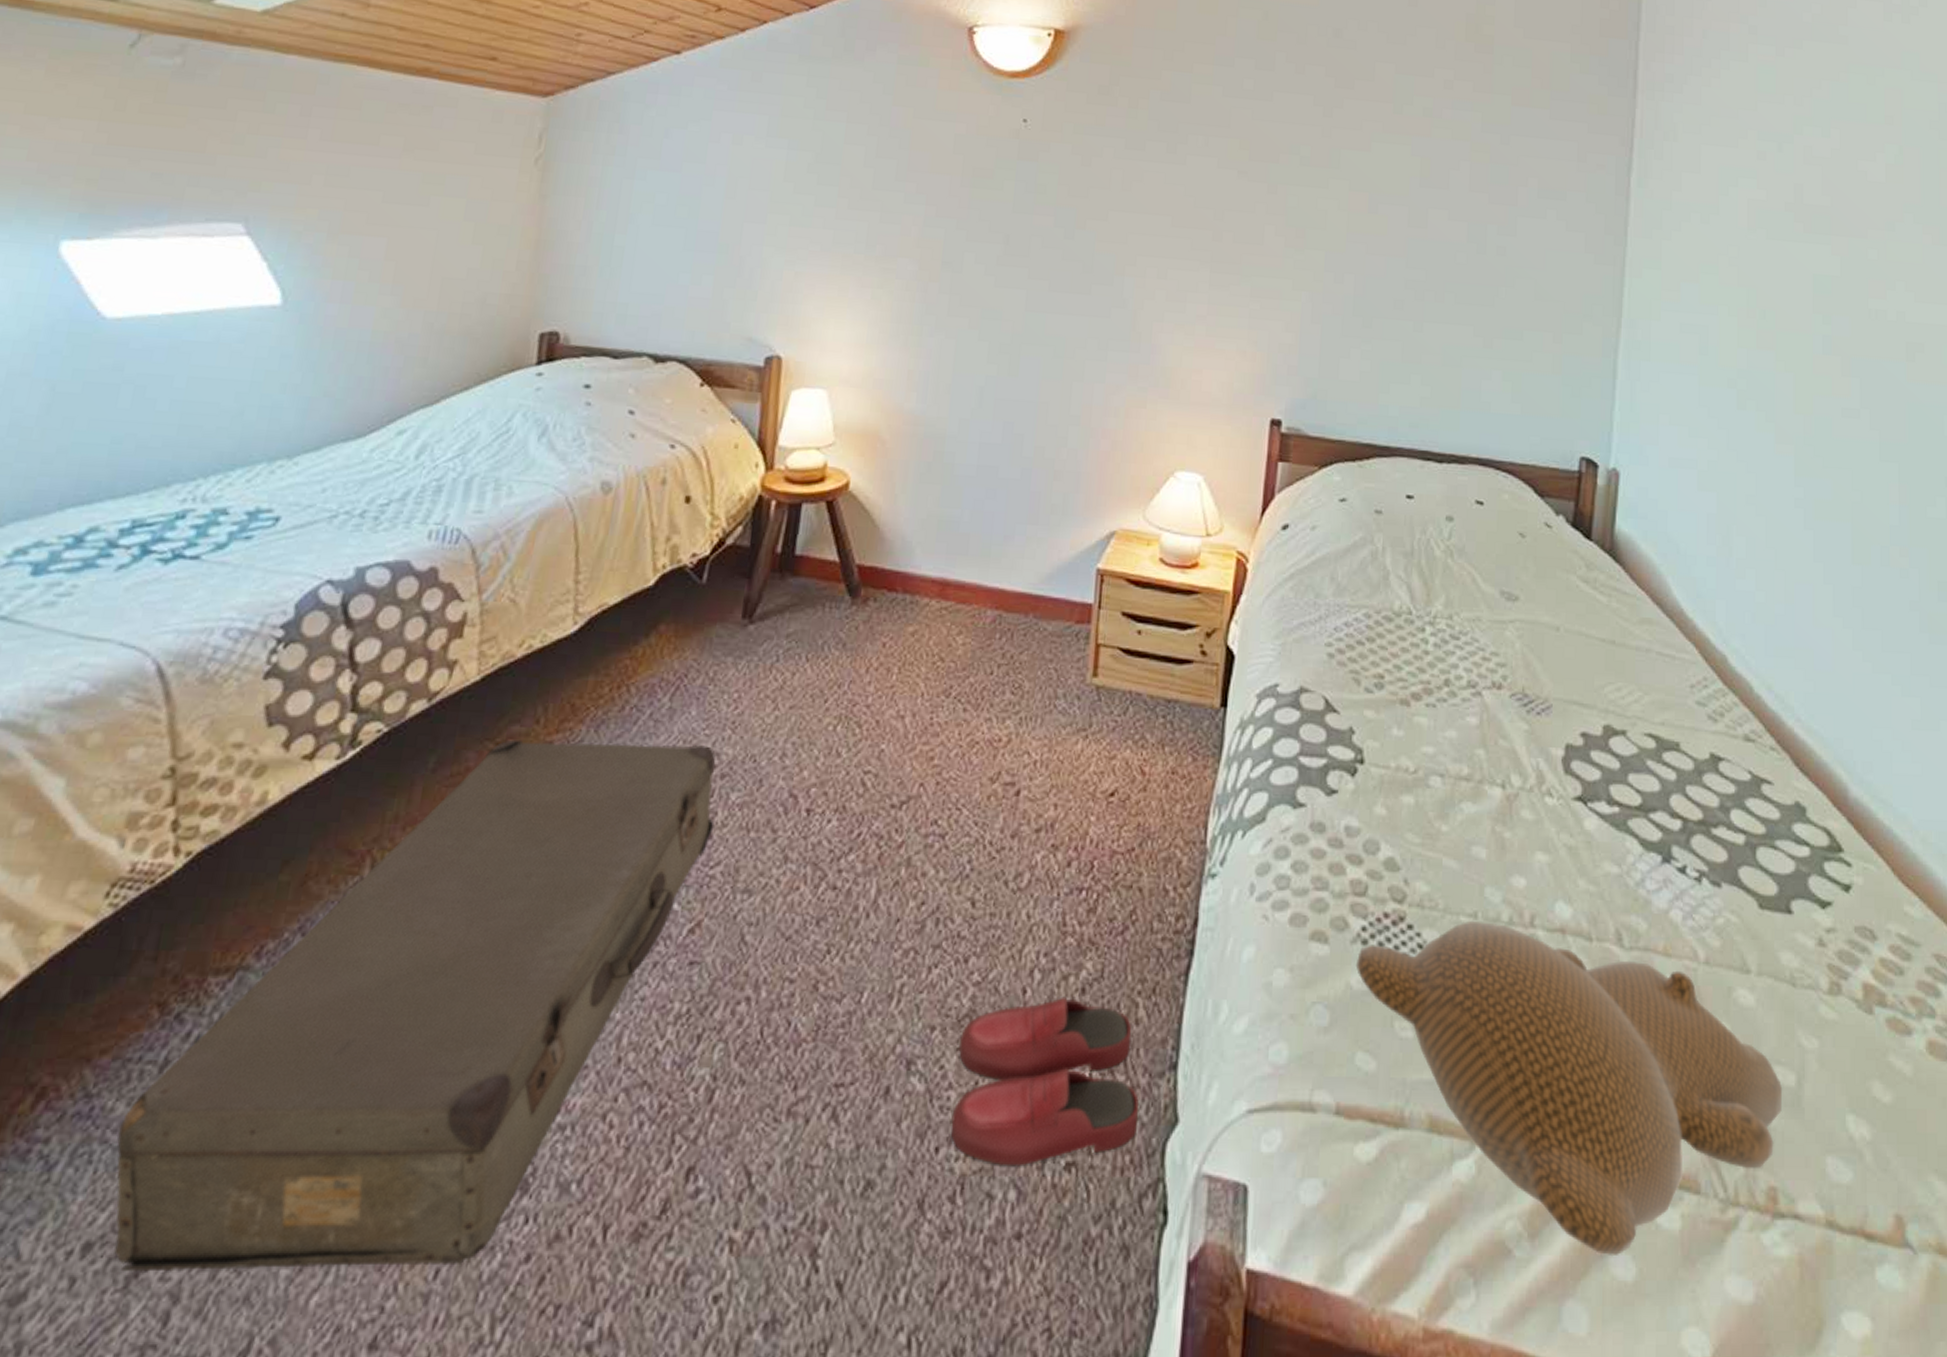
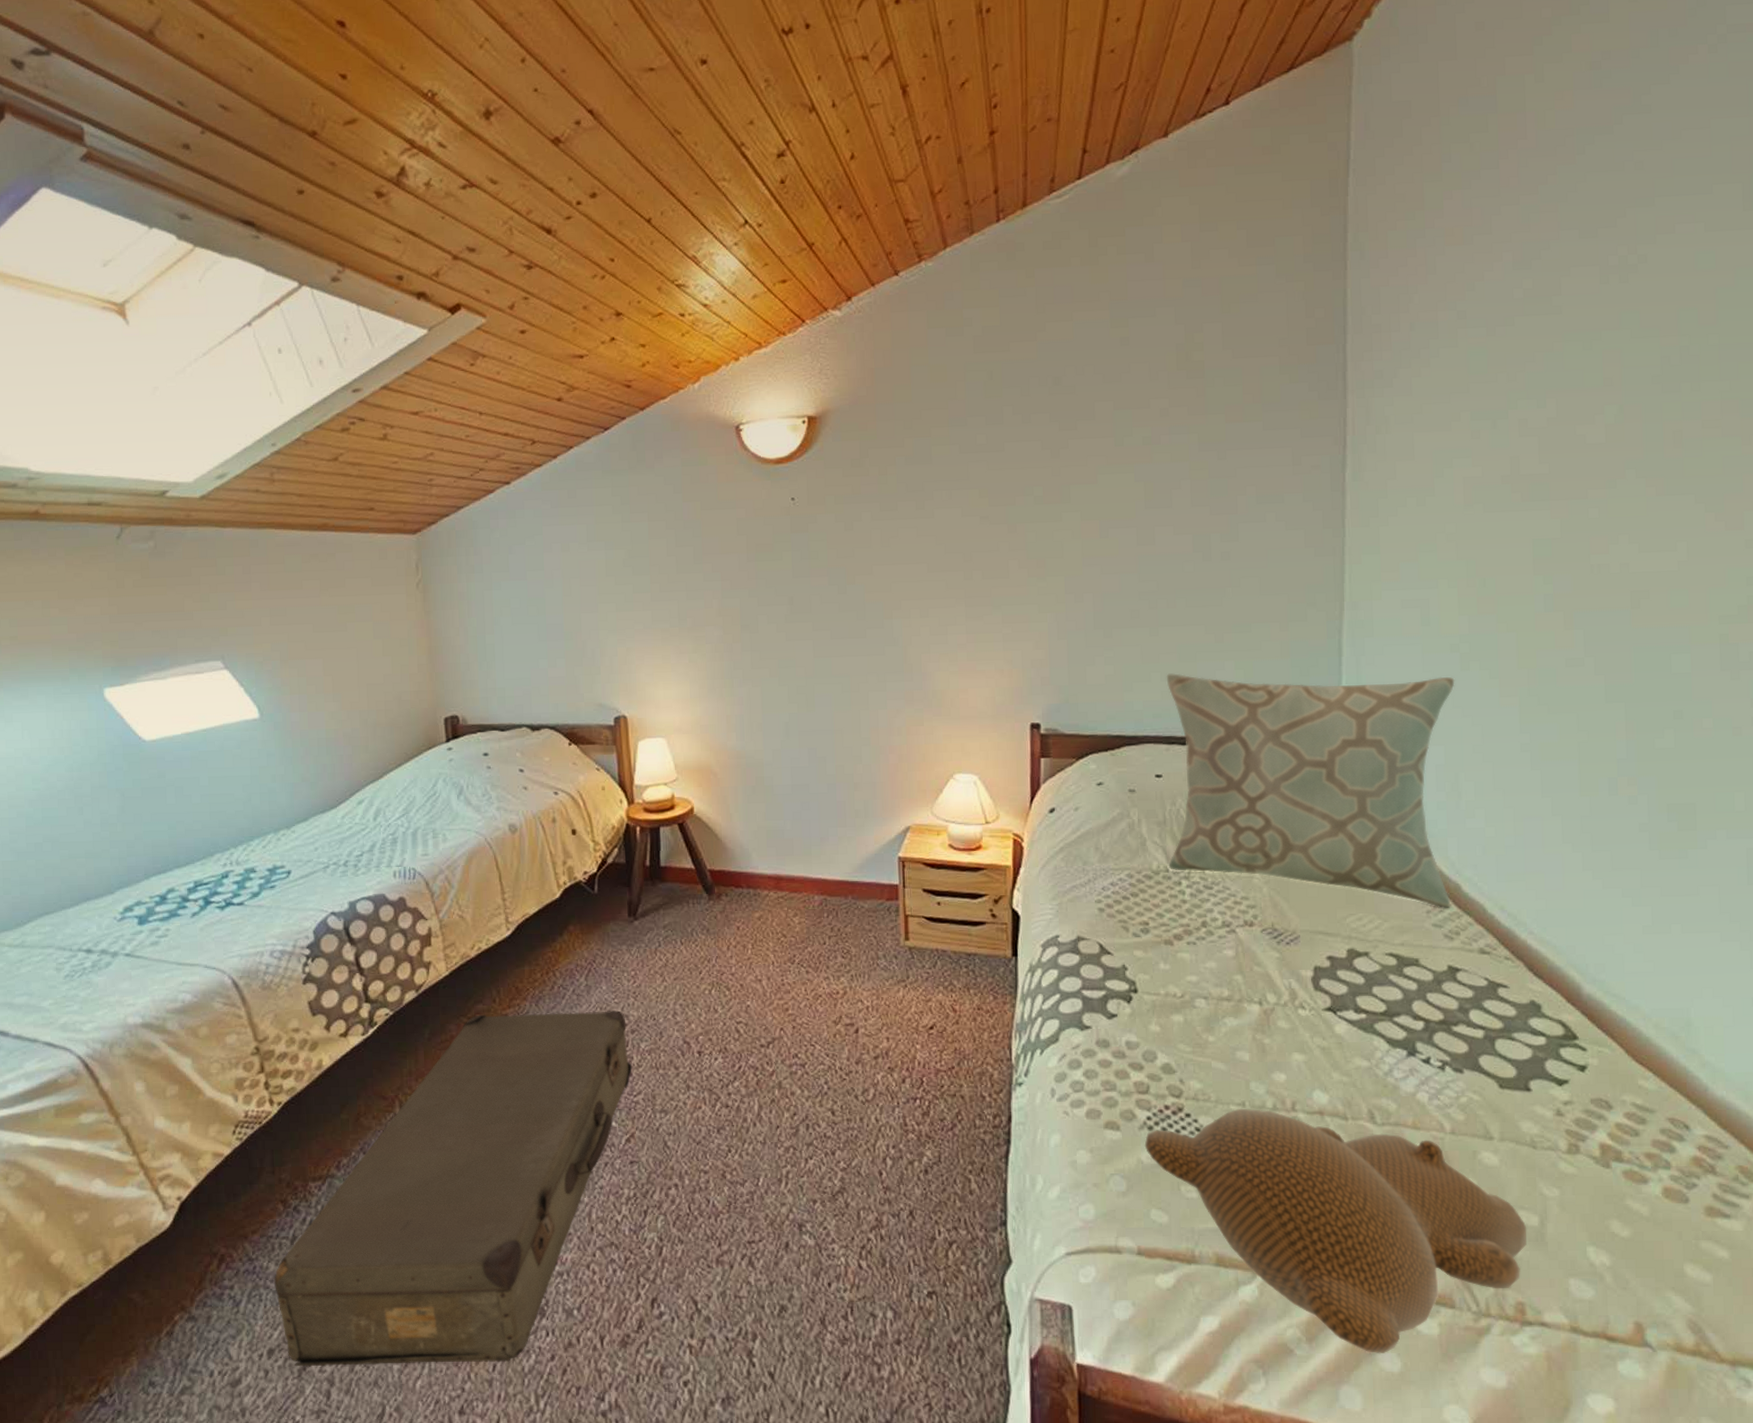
slippers: present [951,996,1139,1167] -> none [835,1176,981,1295]
pillow: none [1413,377,1731,683] -> present [1166,673,1455,908]

